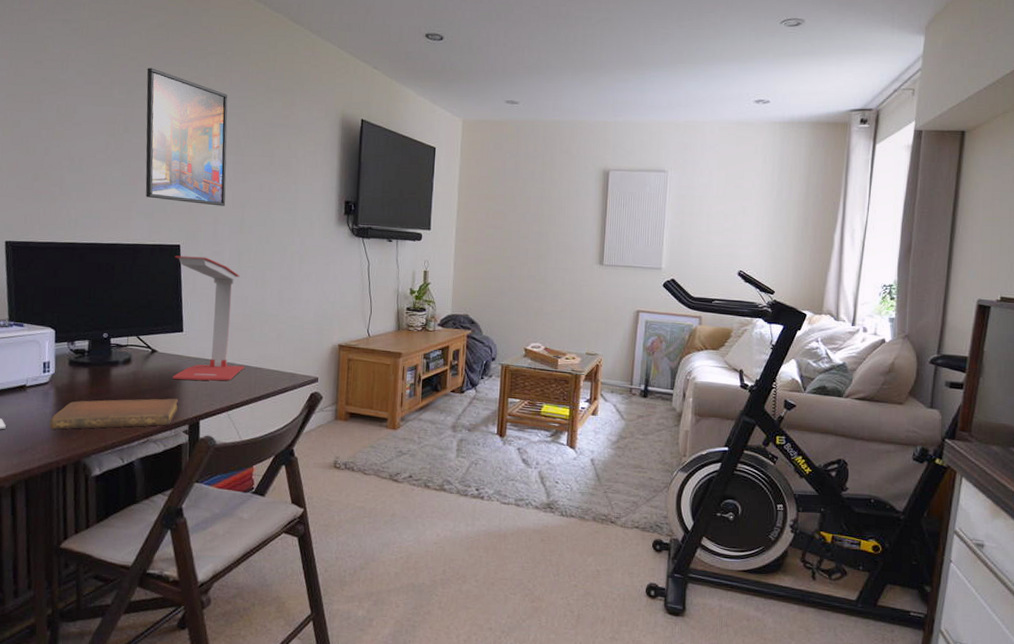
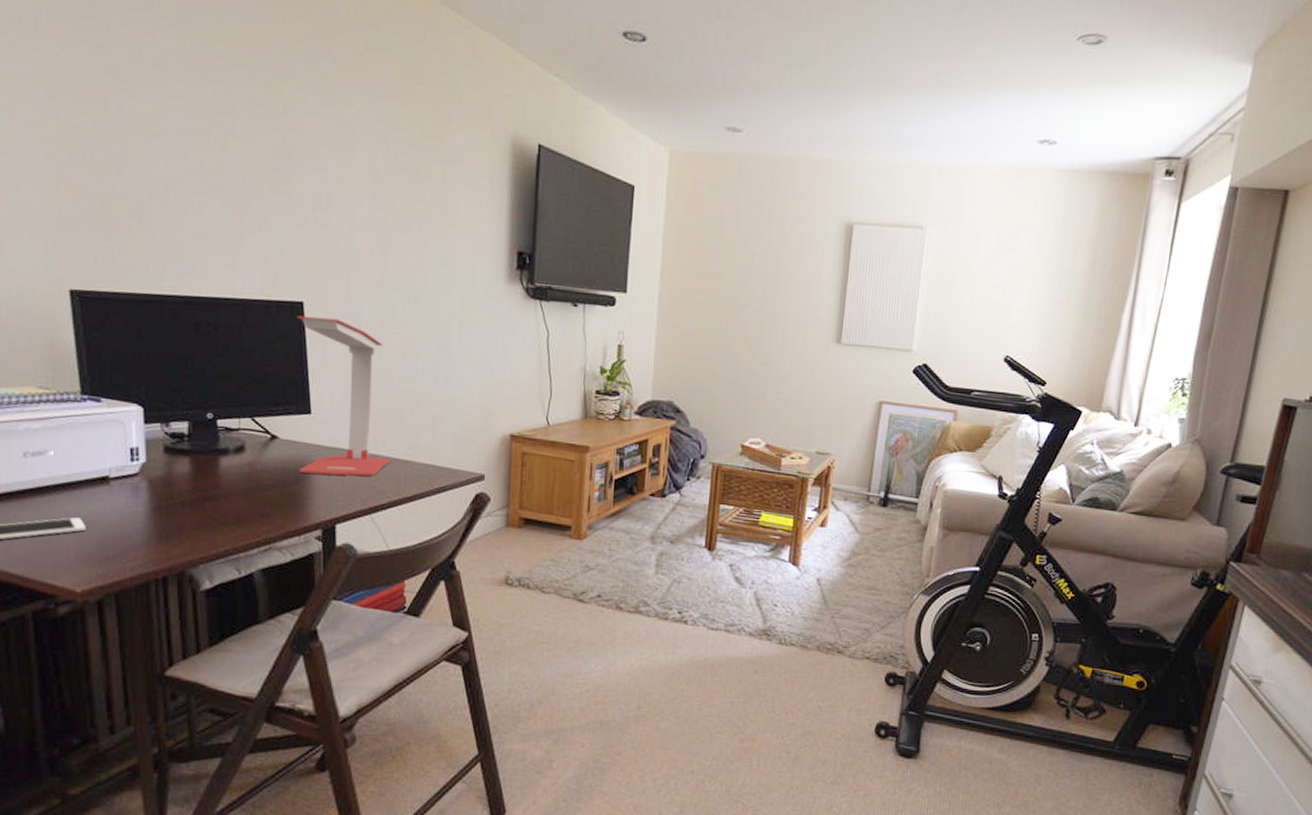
notebook: present [49,398,179,430] -> none [142,496,308,533]
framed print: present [145,68,228,206] -> none [250,61,362,254]

